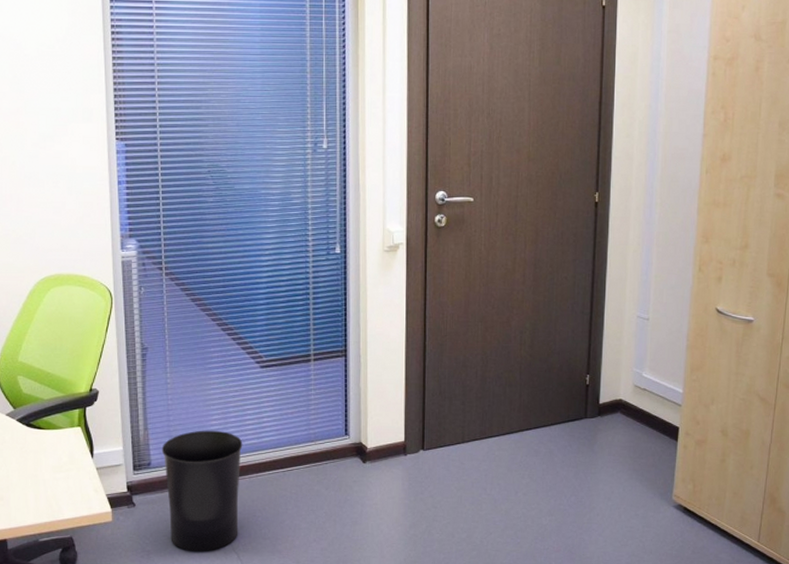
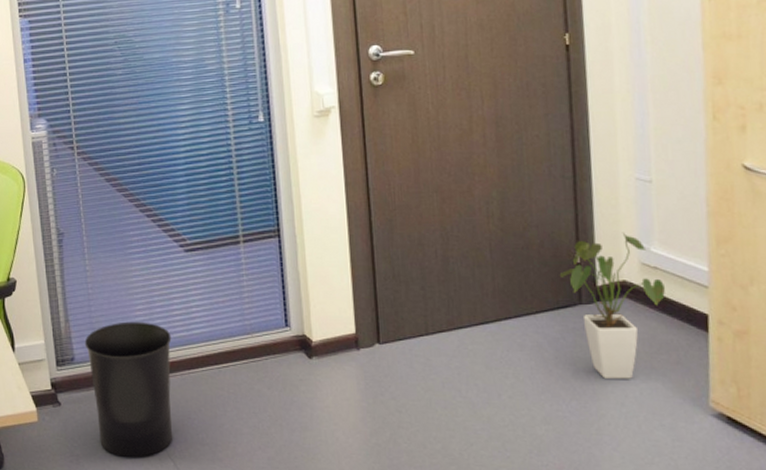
house plant: none [572,360,651,478] -> present [559,232,666,379]

